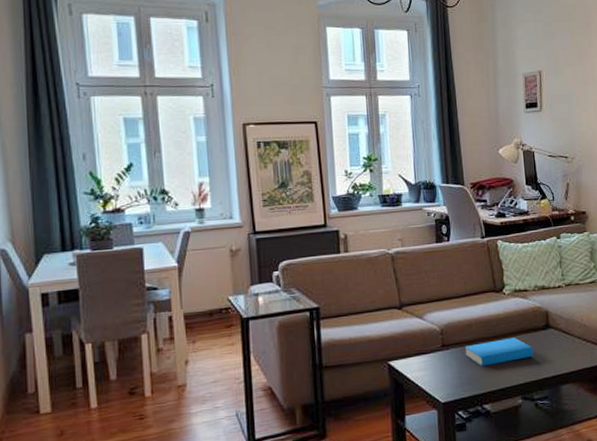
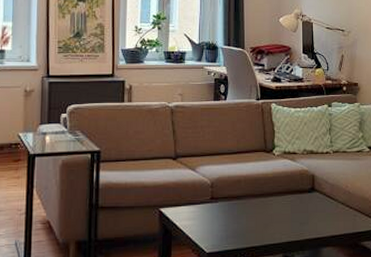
book: present [465,337,534,366] -> none [232,197,297,222]

